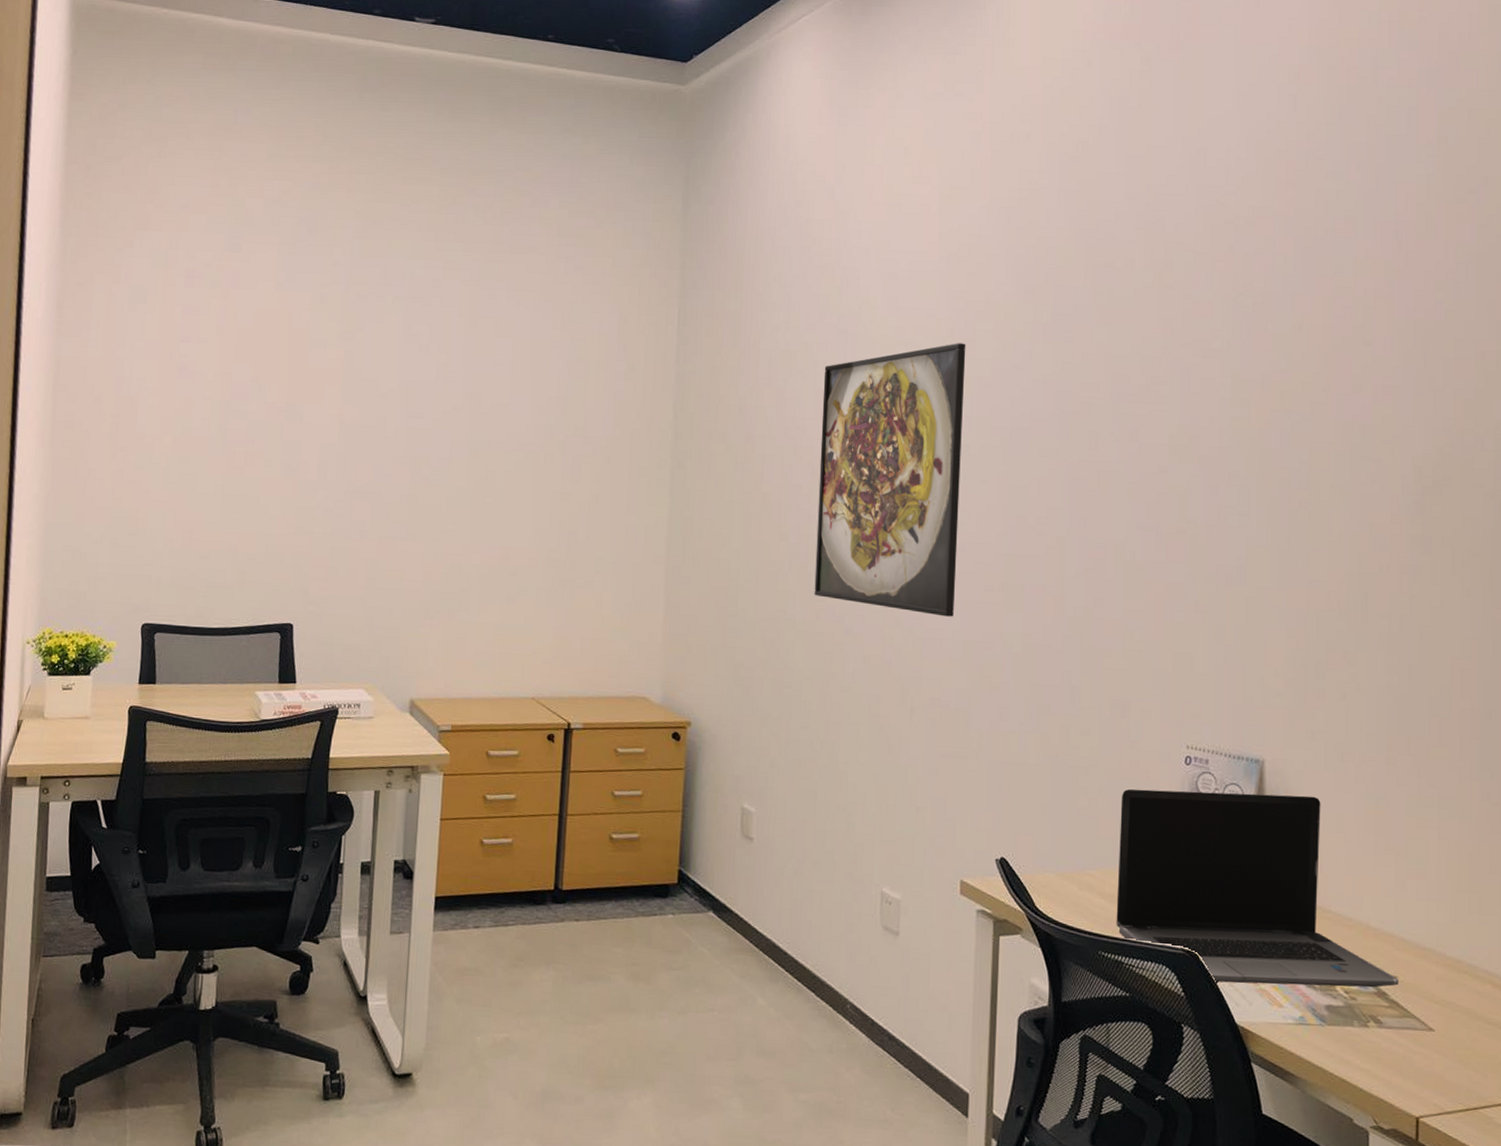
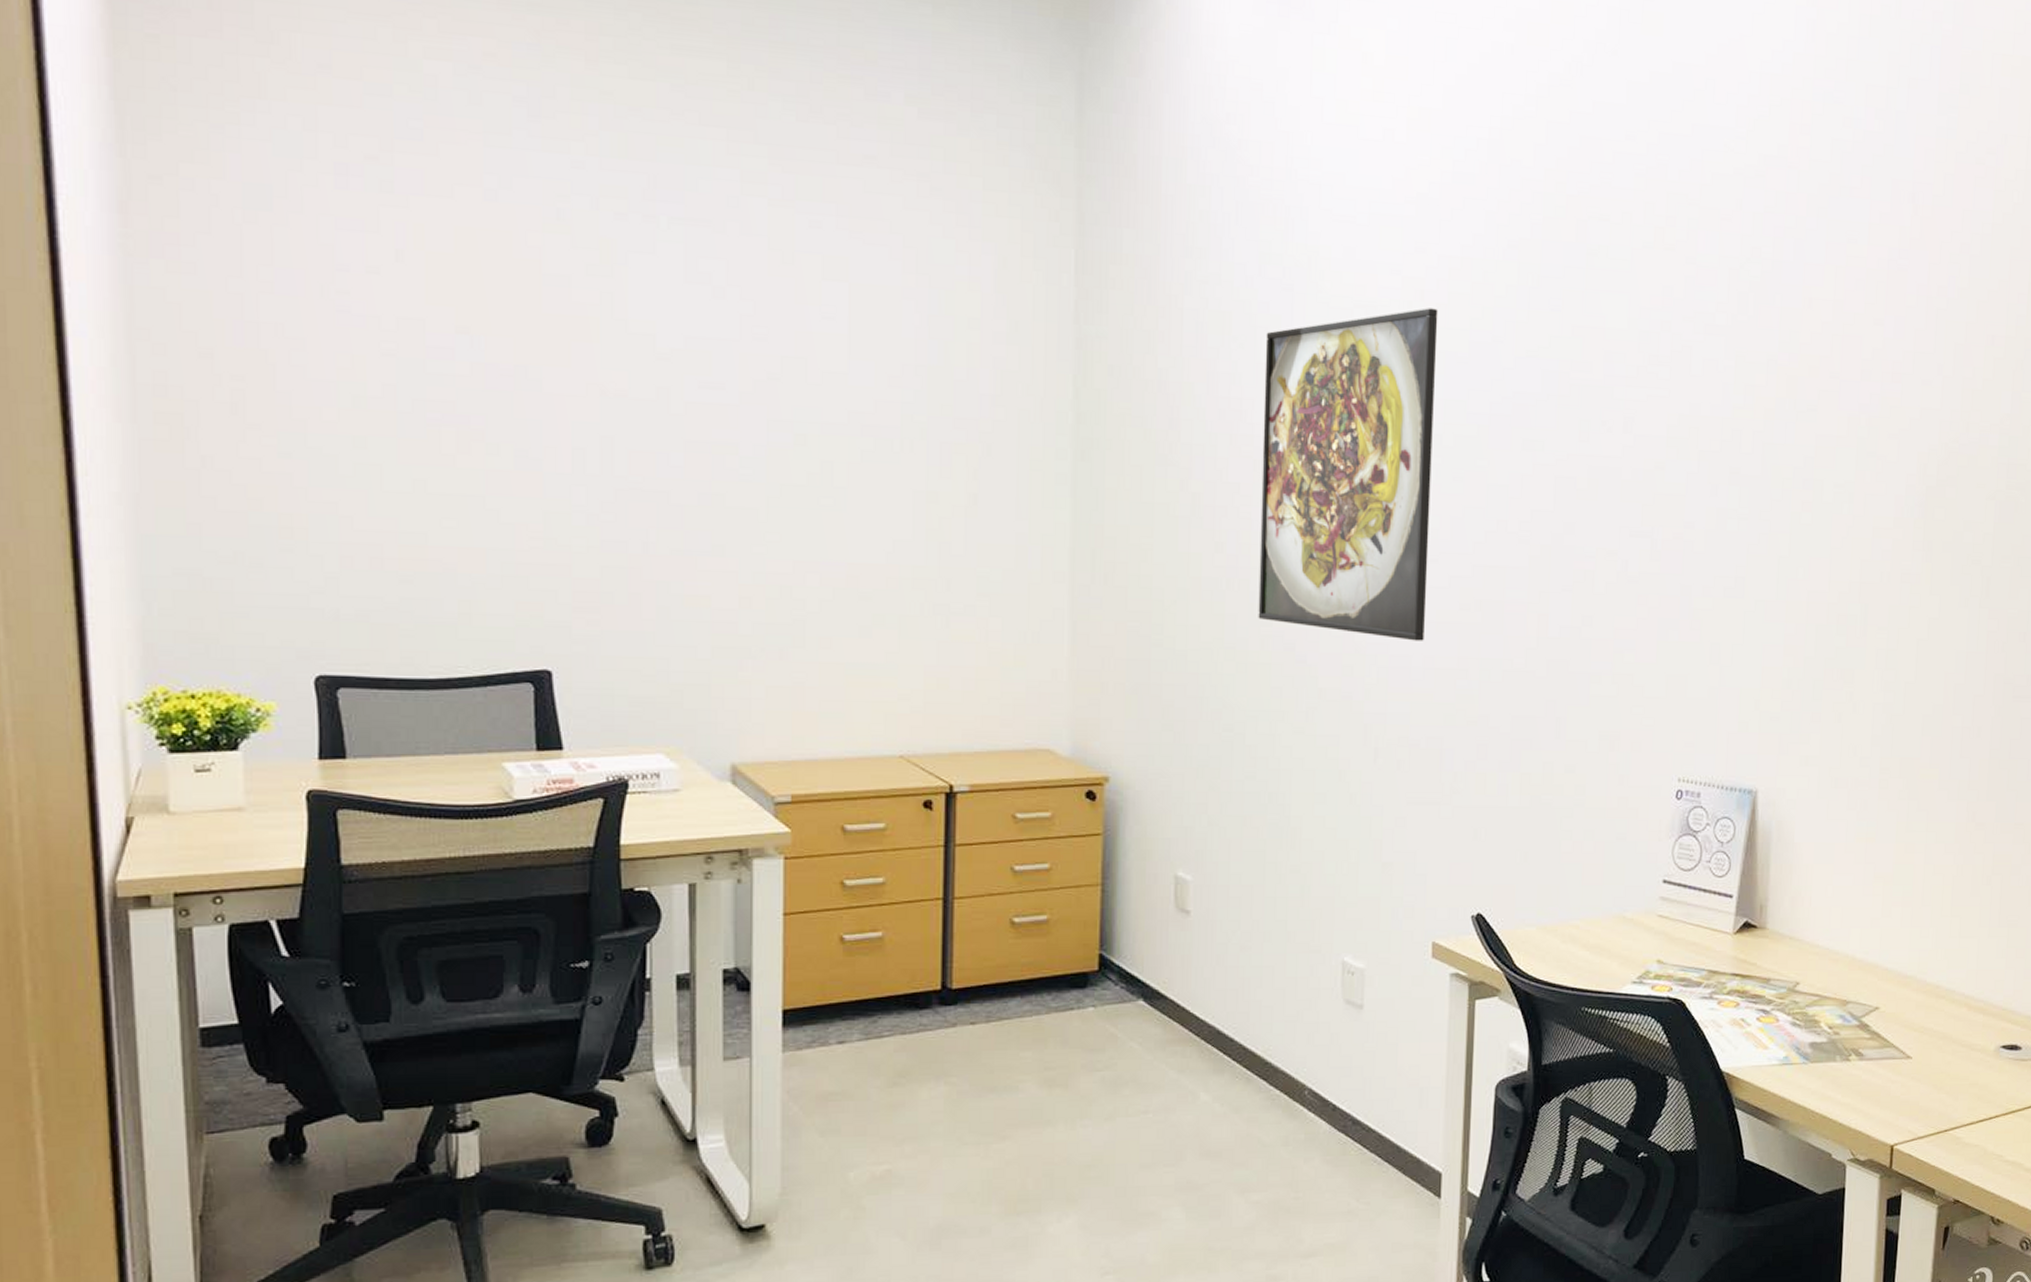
laptop computer: present [1116,788,1399,988] -> none [1600,826,1881,1029]

